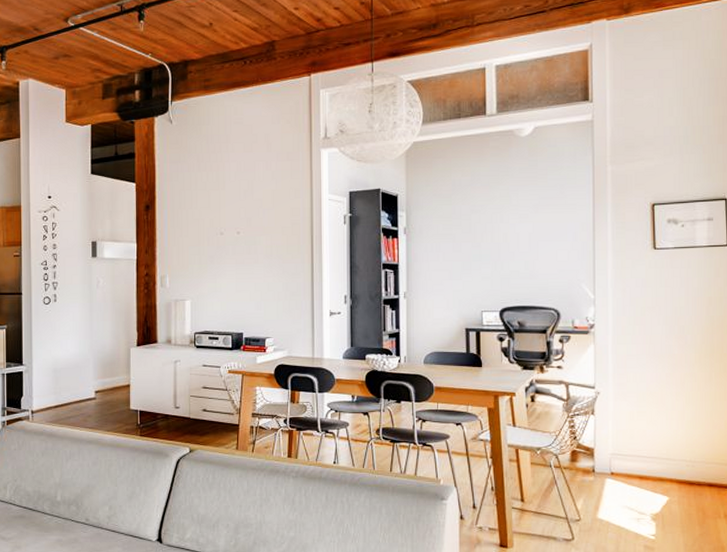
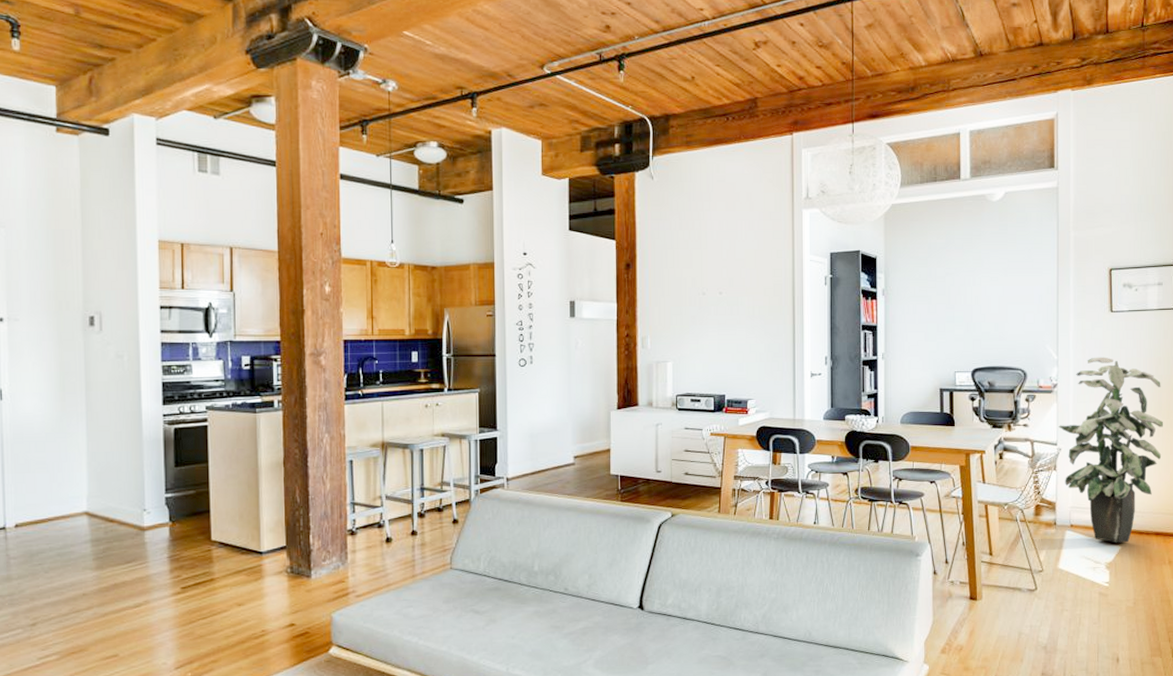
indoor plant: none [596,296,716,494] -> present [1058,357,1163,543]

